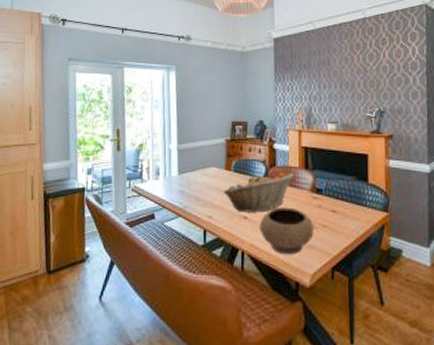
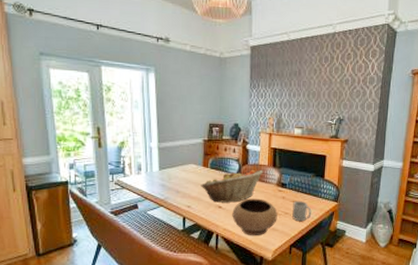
mug: none [332,211,356,237] -> present [292,201,312,222]

